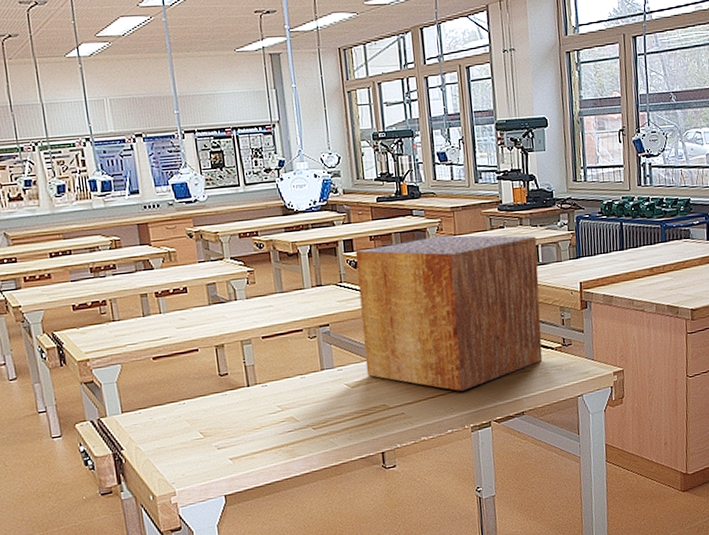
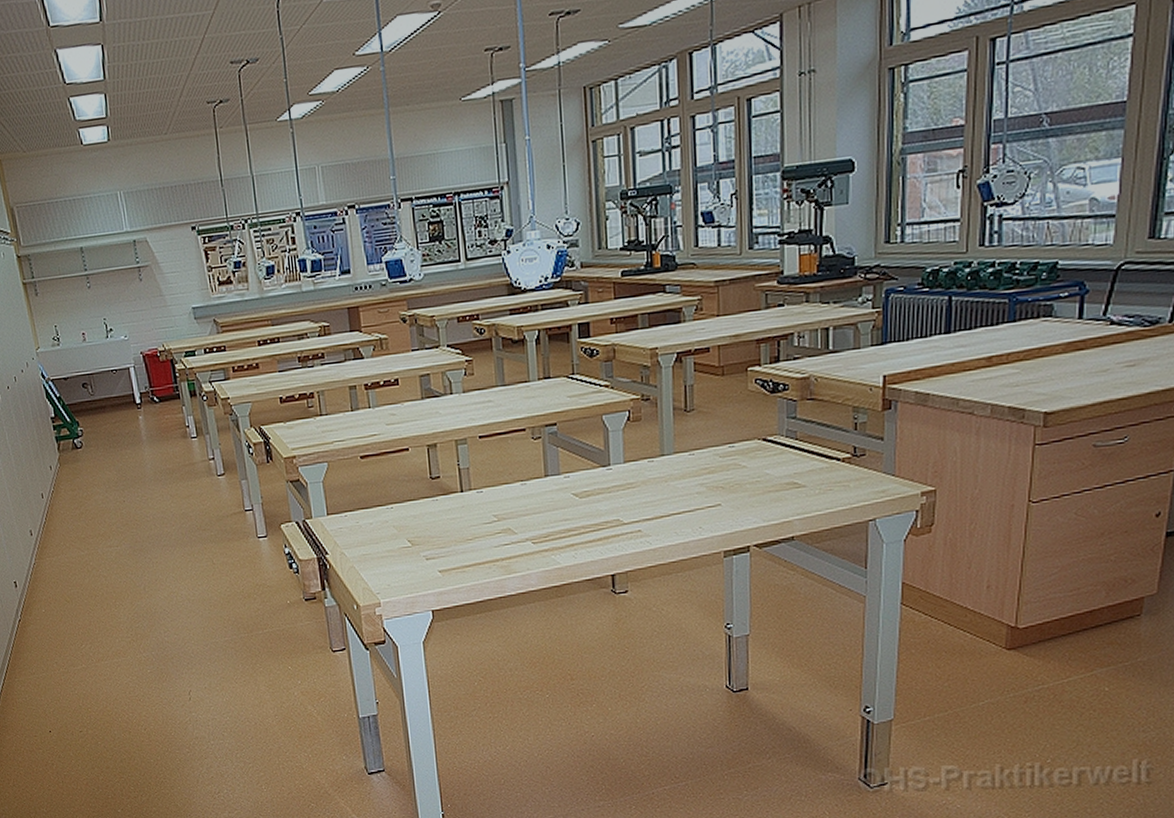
wood block: present [355,235,543,391] -> none [592,315,827,508]

